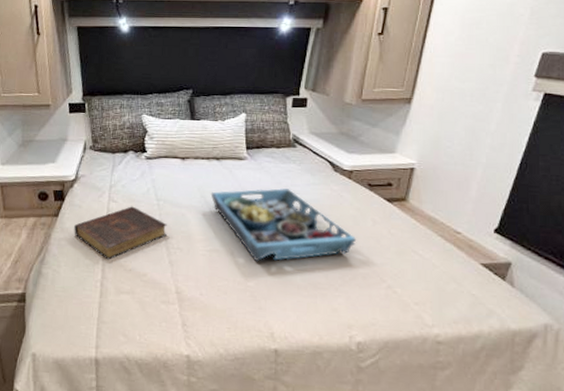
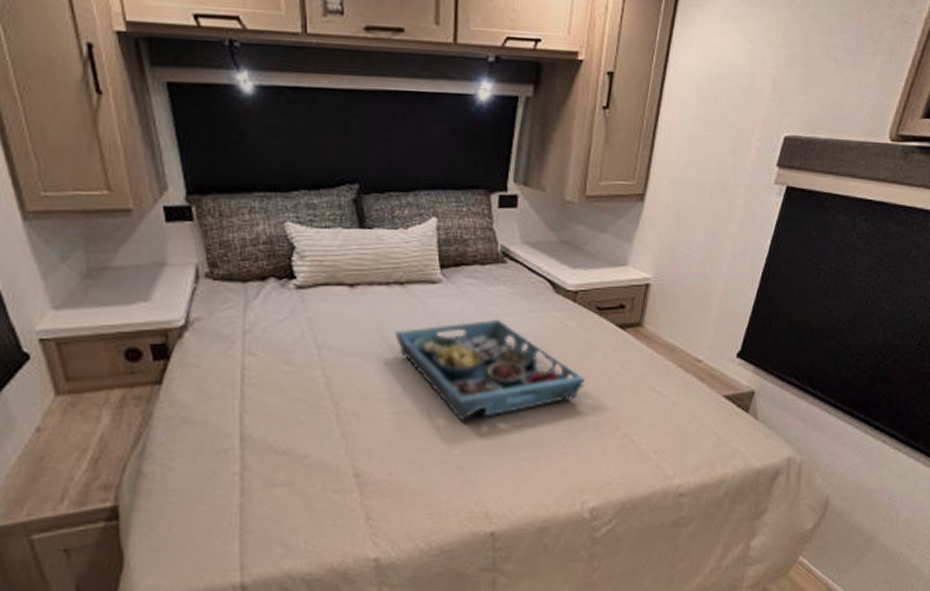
book: present [74,206,168,260] -> none [190,359,336,441]

